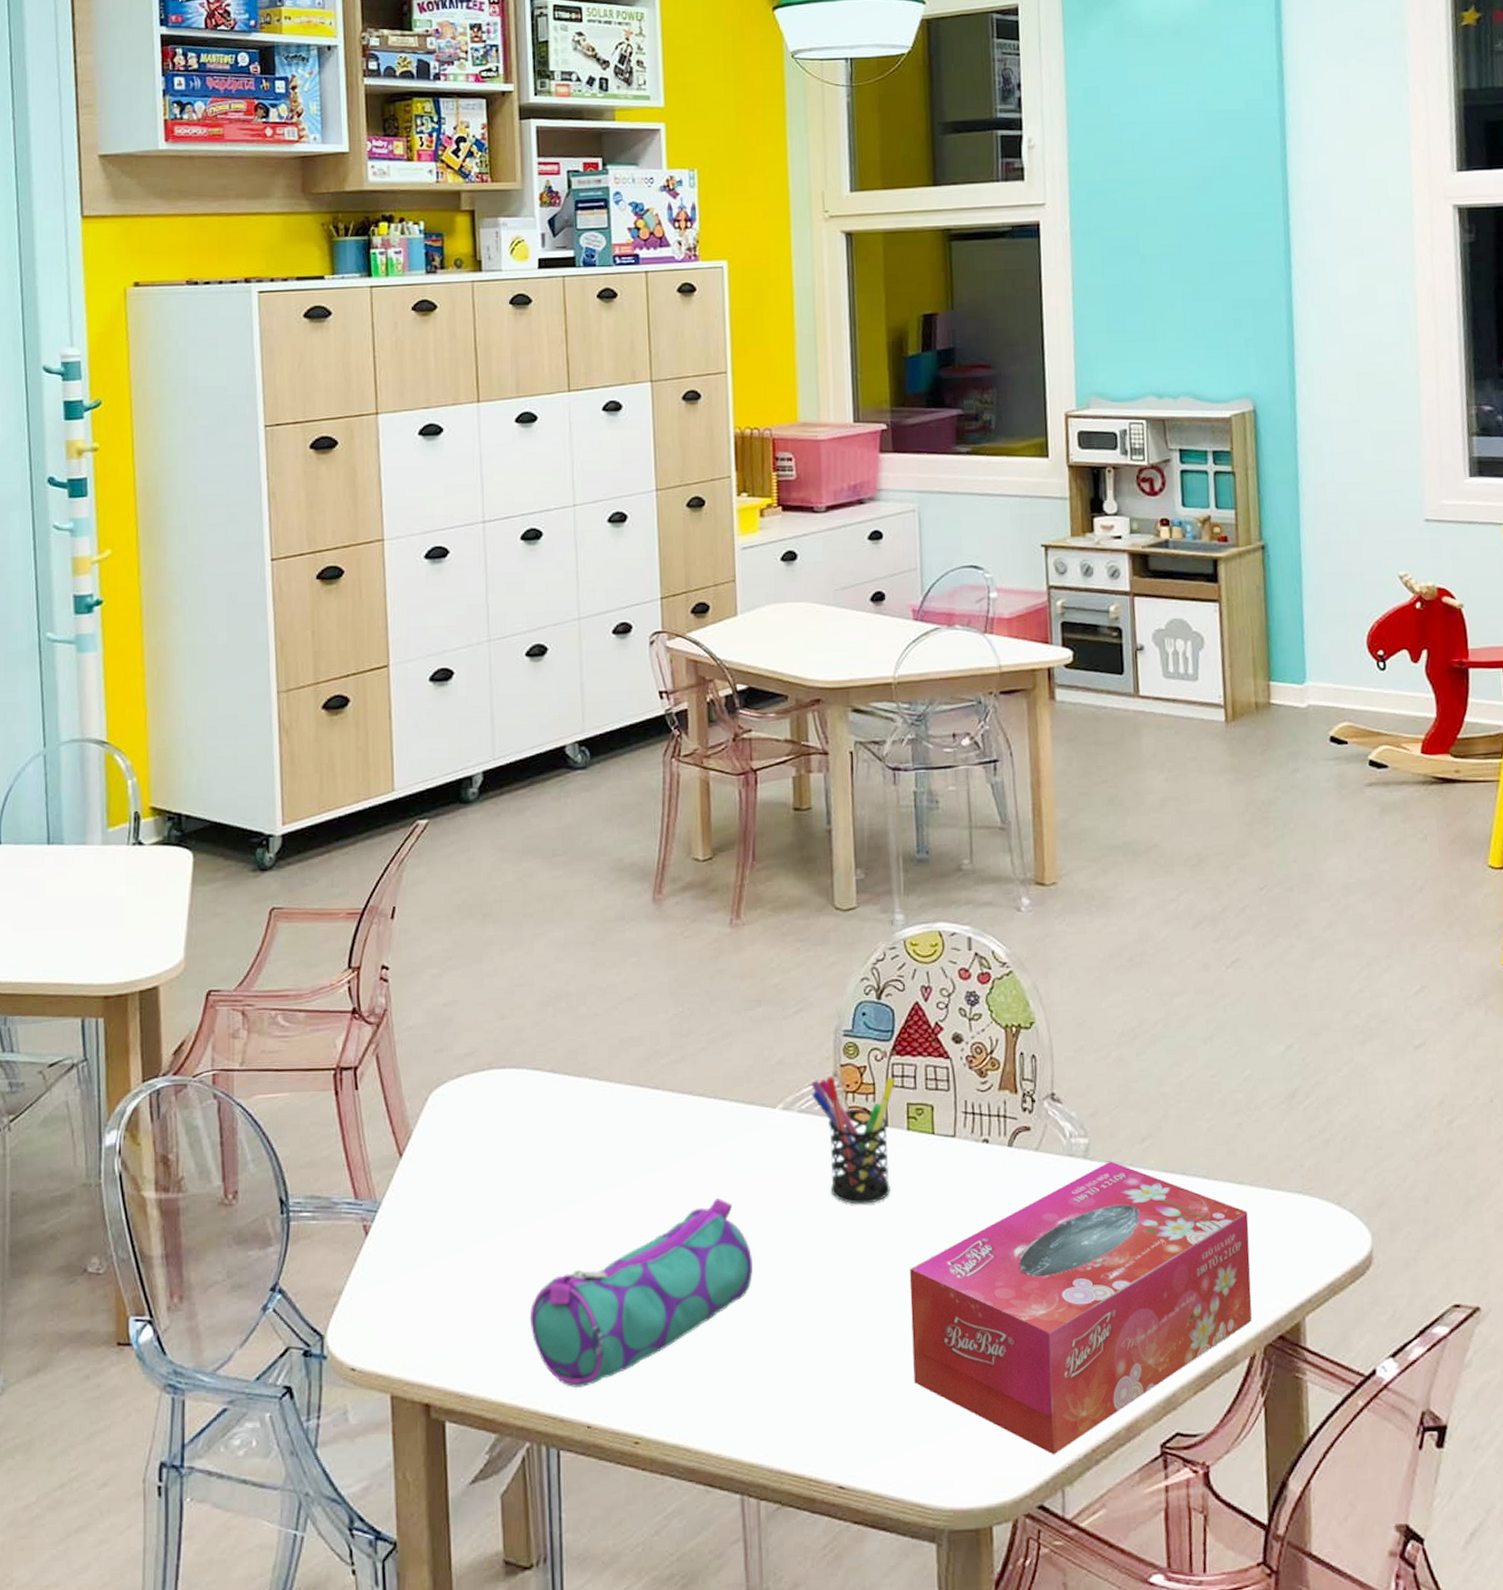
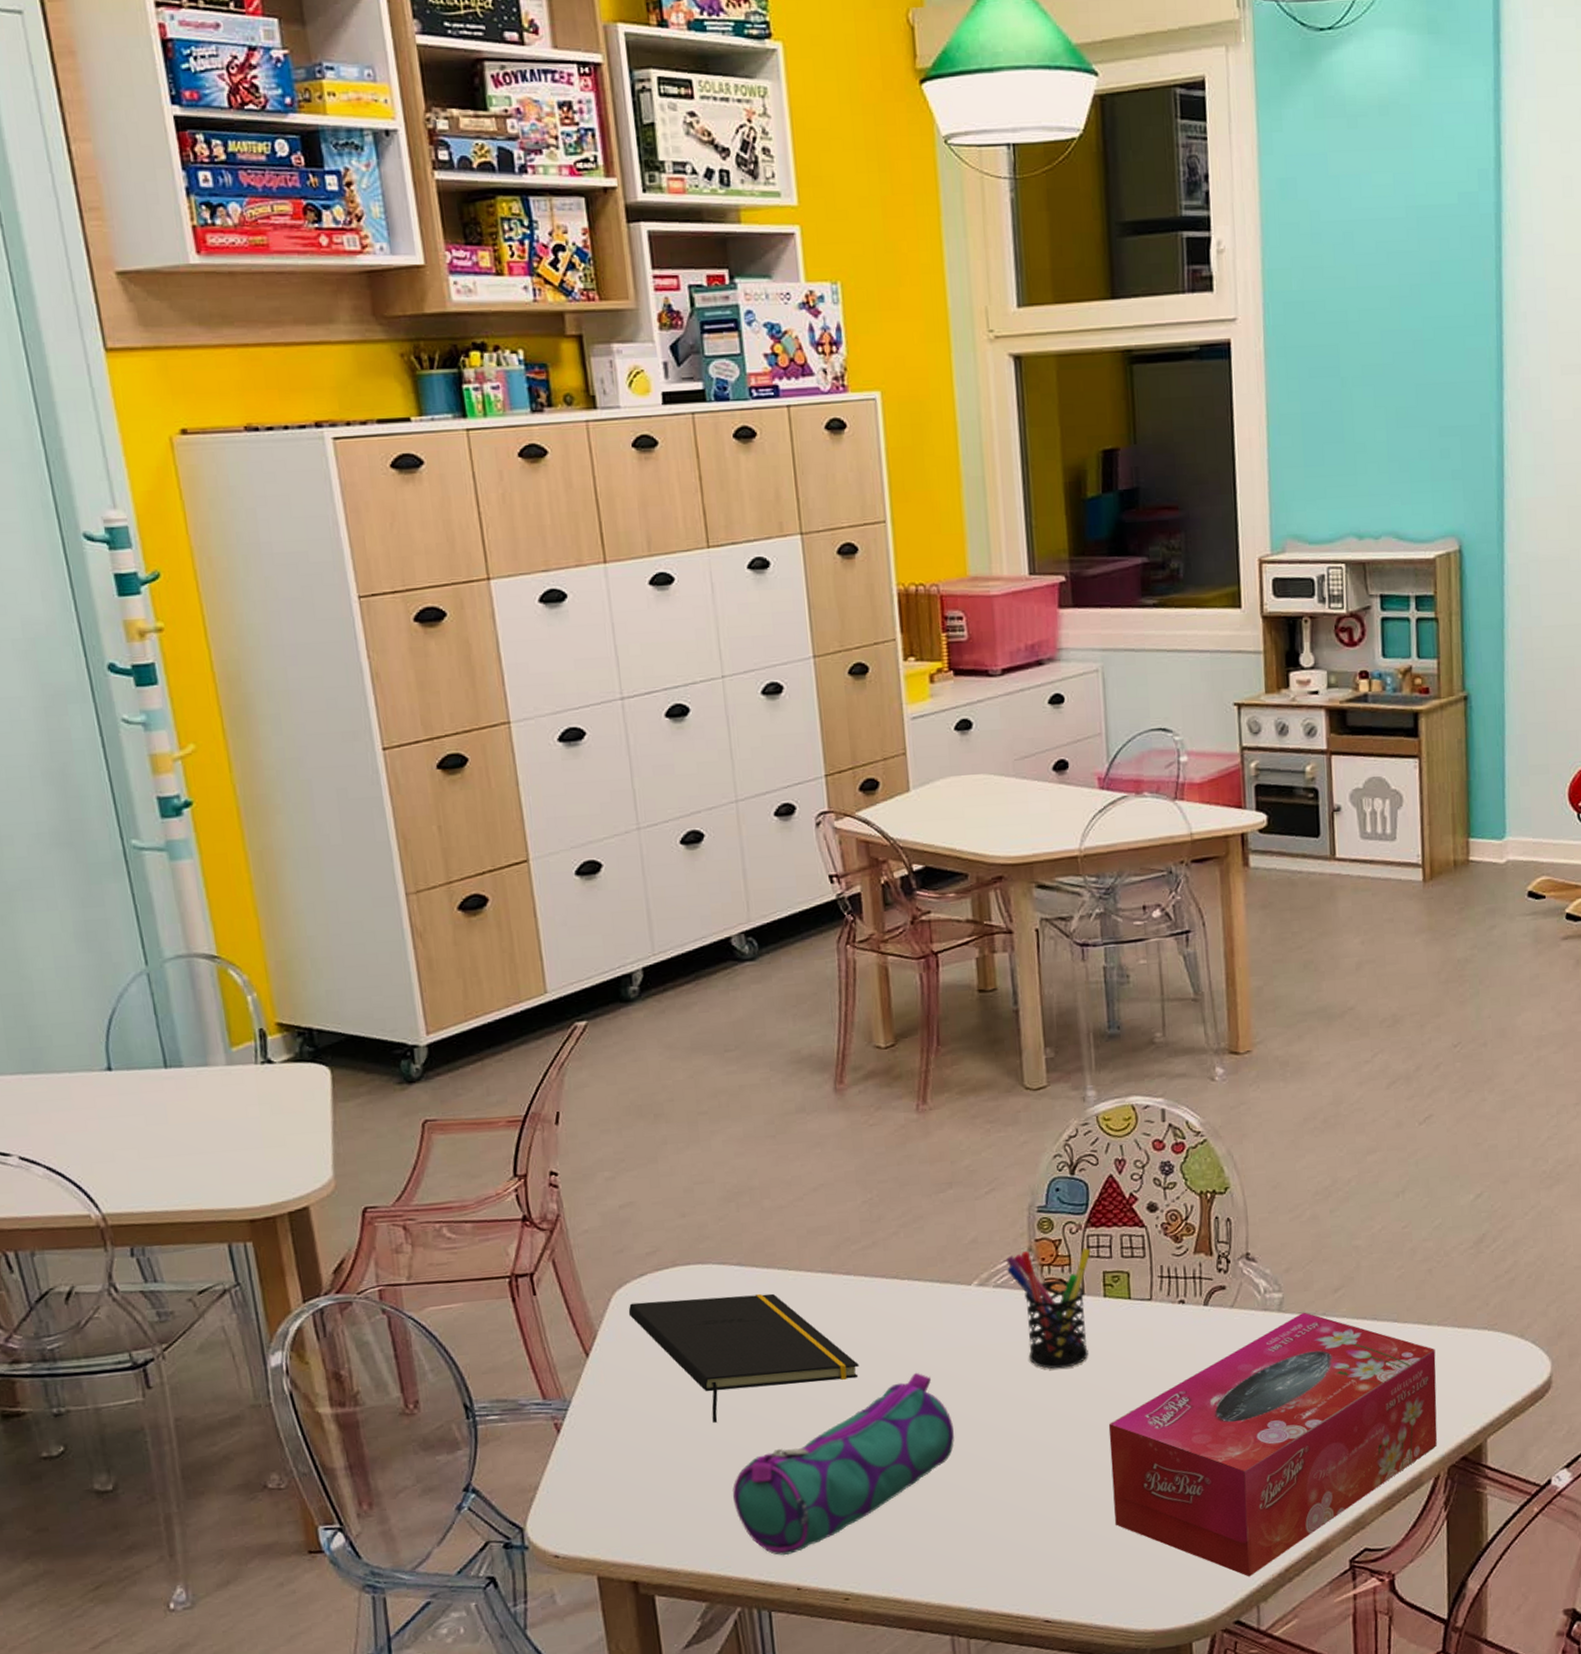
notepad: none [443,1103,662,1236] -> present [628,1293,859,1423]

